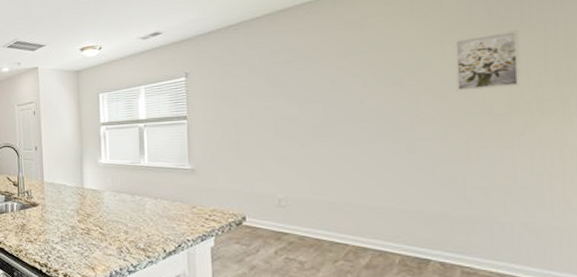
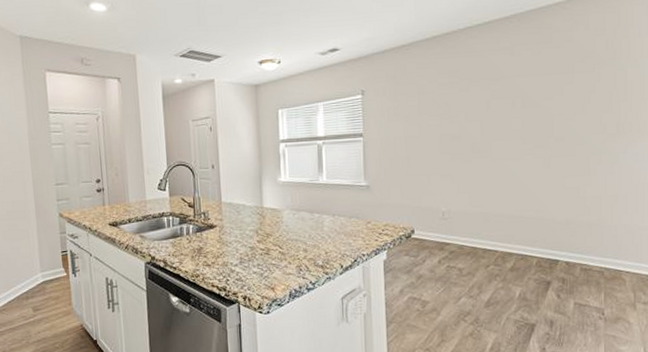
wall art: present [454,30,521,91] -> none [581,62,626,113]

